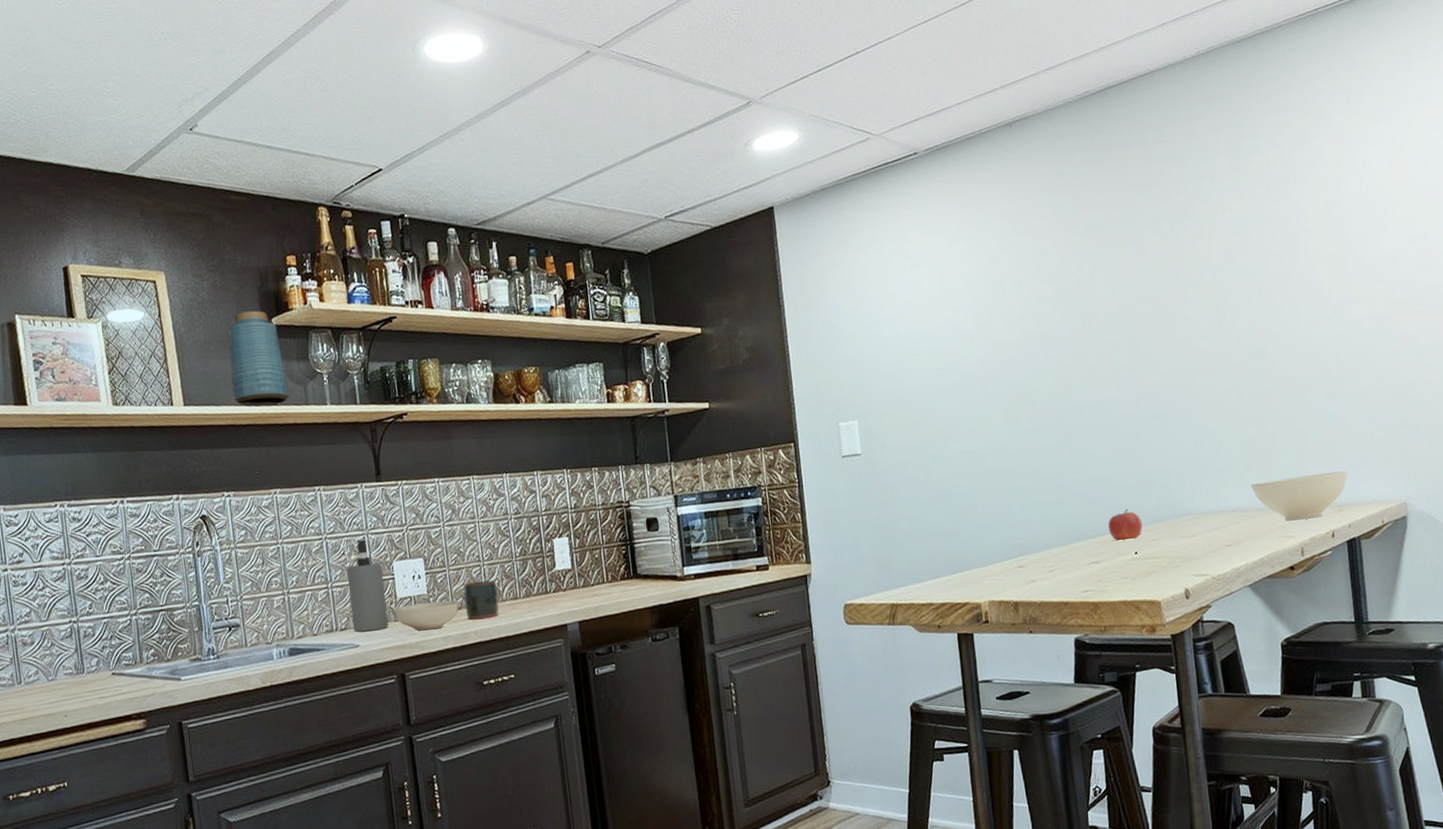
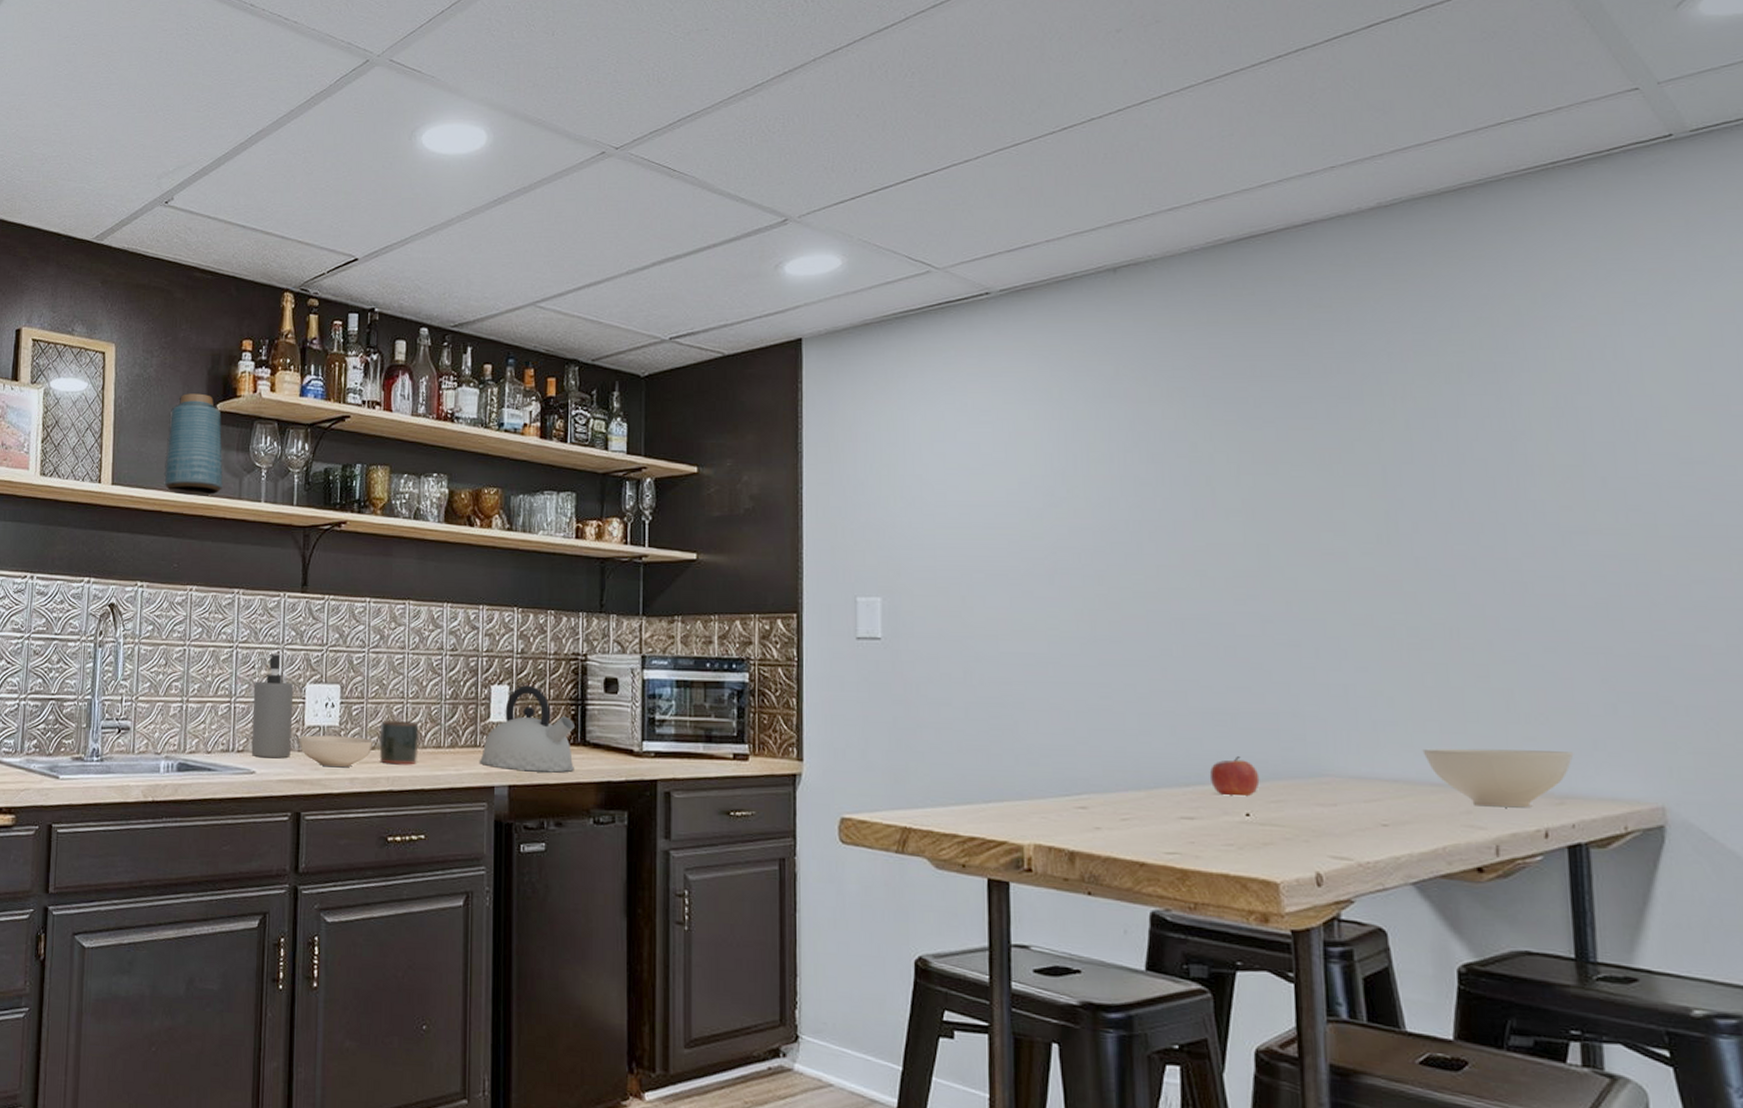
kettle: none [552,534,631,609] -> present [480,685,574,773]

